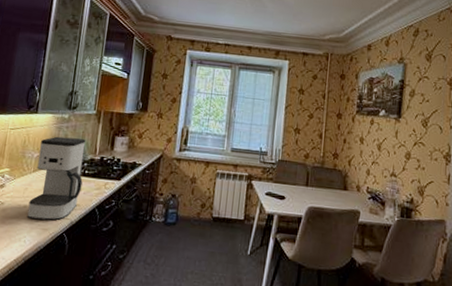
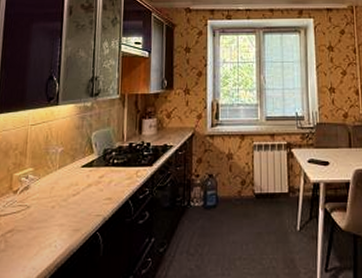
coffee maker: present [27,136,86,221] -> none [56,127,112,221]

